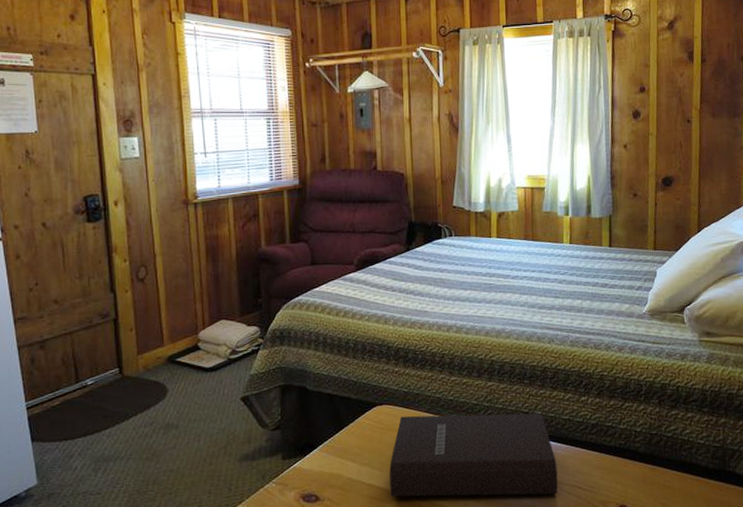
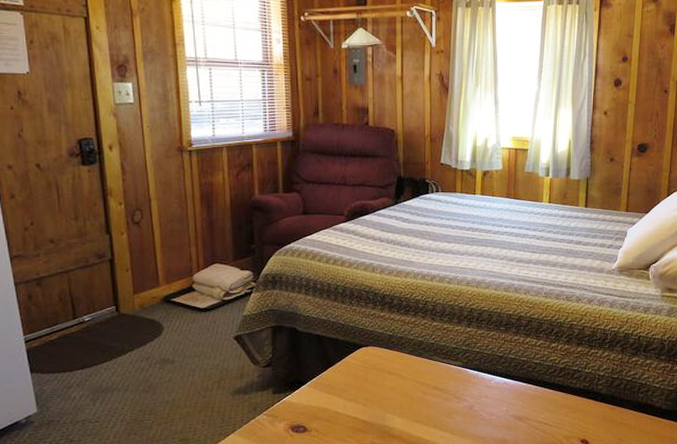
book: present [389,413,558,497] -> none [373,356,527,430]

